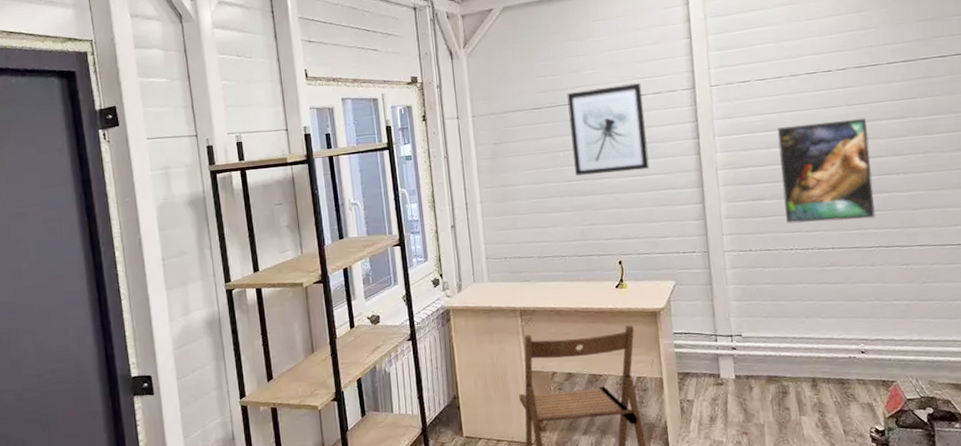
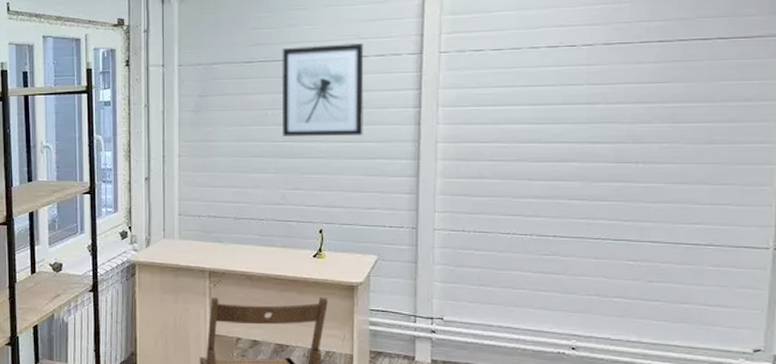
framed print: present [777,118,875,224] -> none [506,99,609,208]

